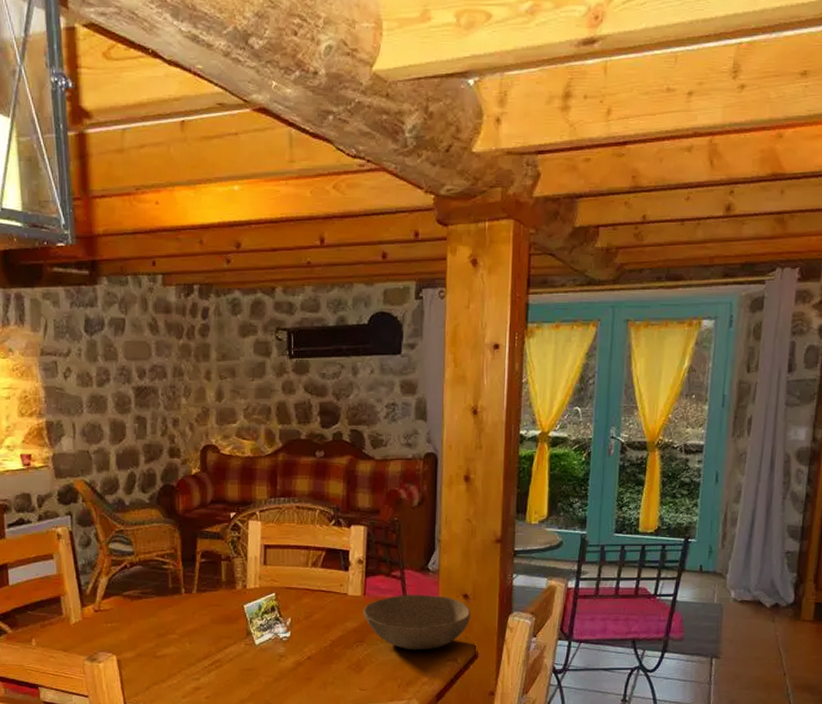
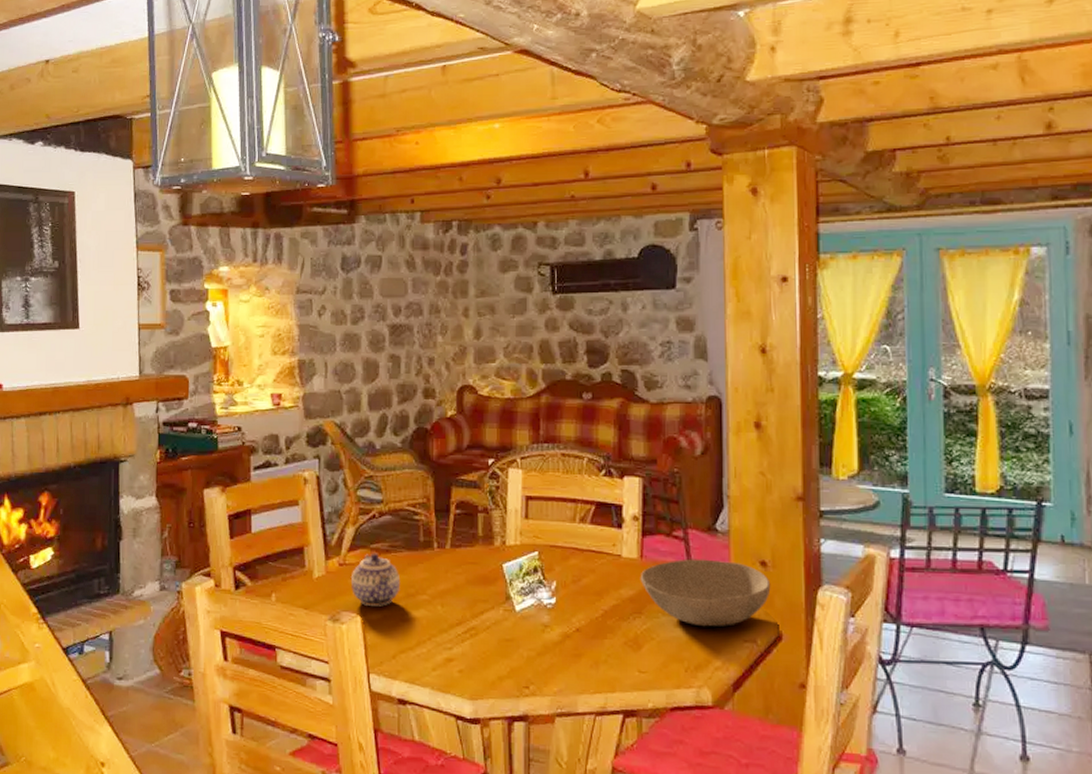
teapot: none [106,599,152,646] -> present [352,553,401,606]

